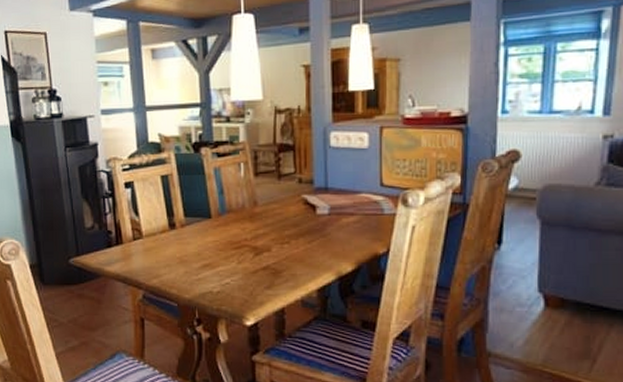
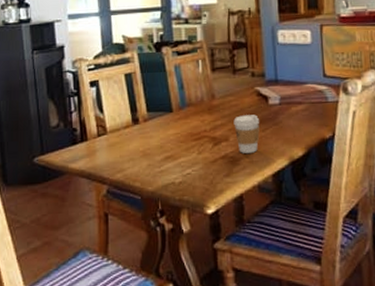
coffee cup: none [277,225,305,265] -> present [233,114,260,153]

